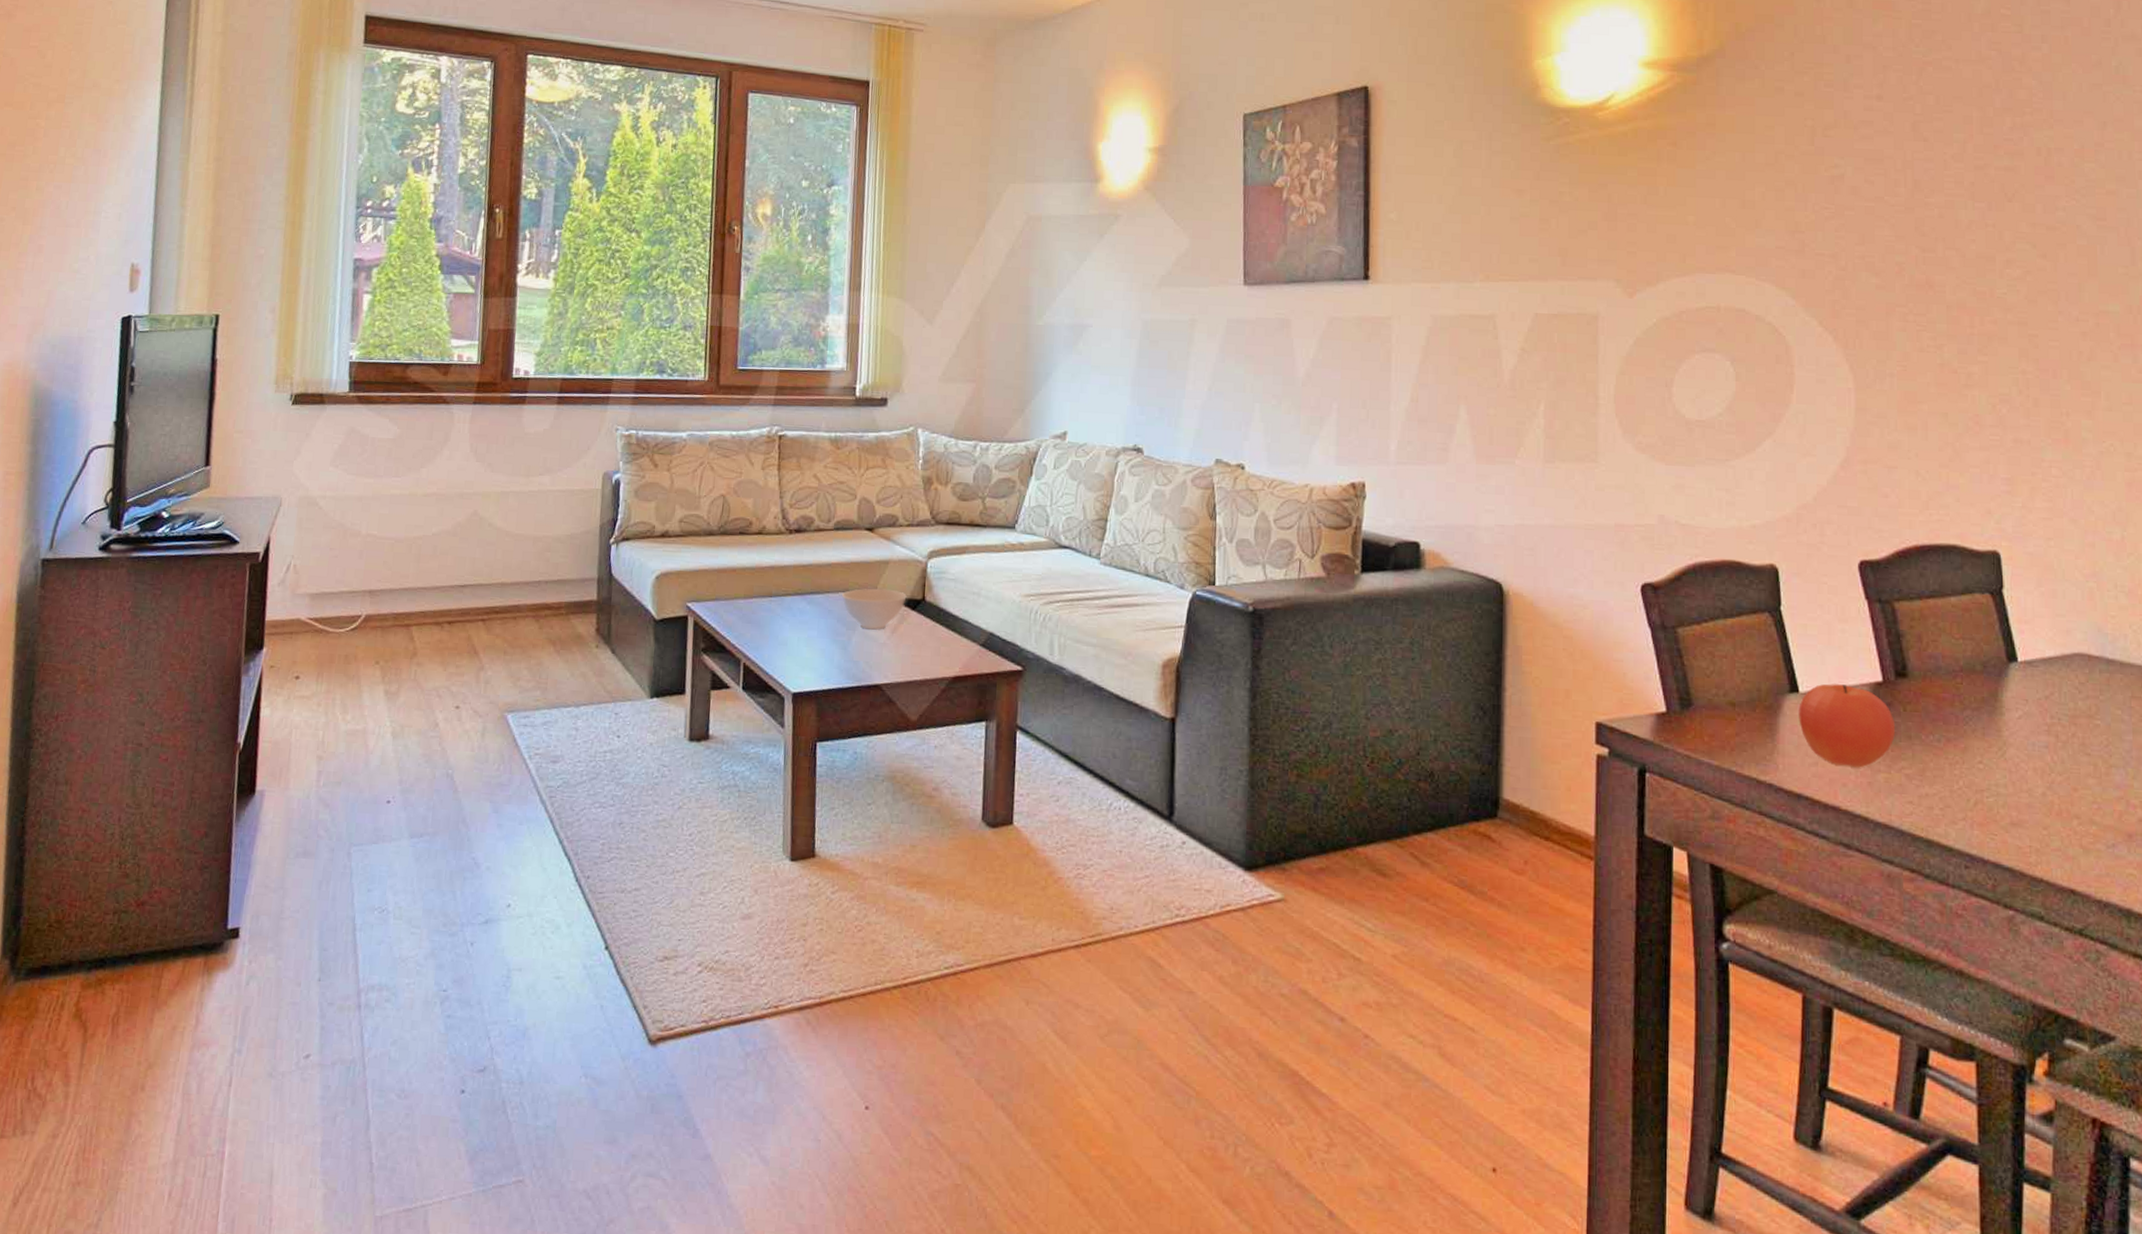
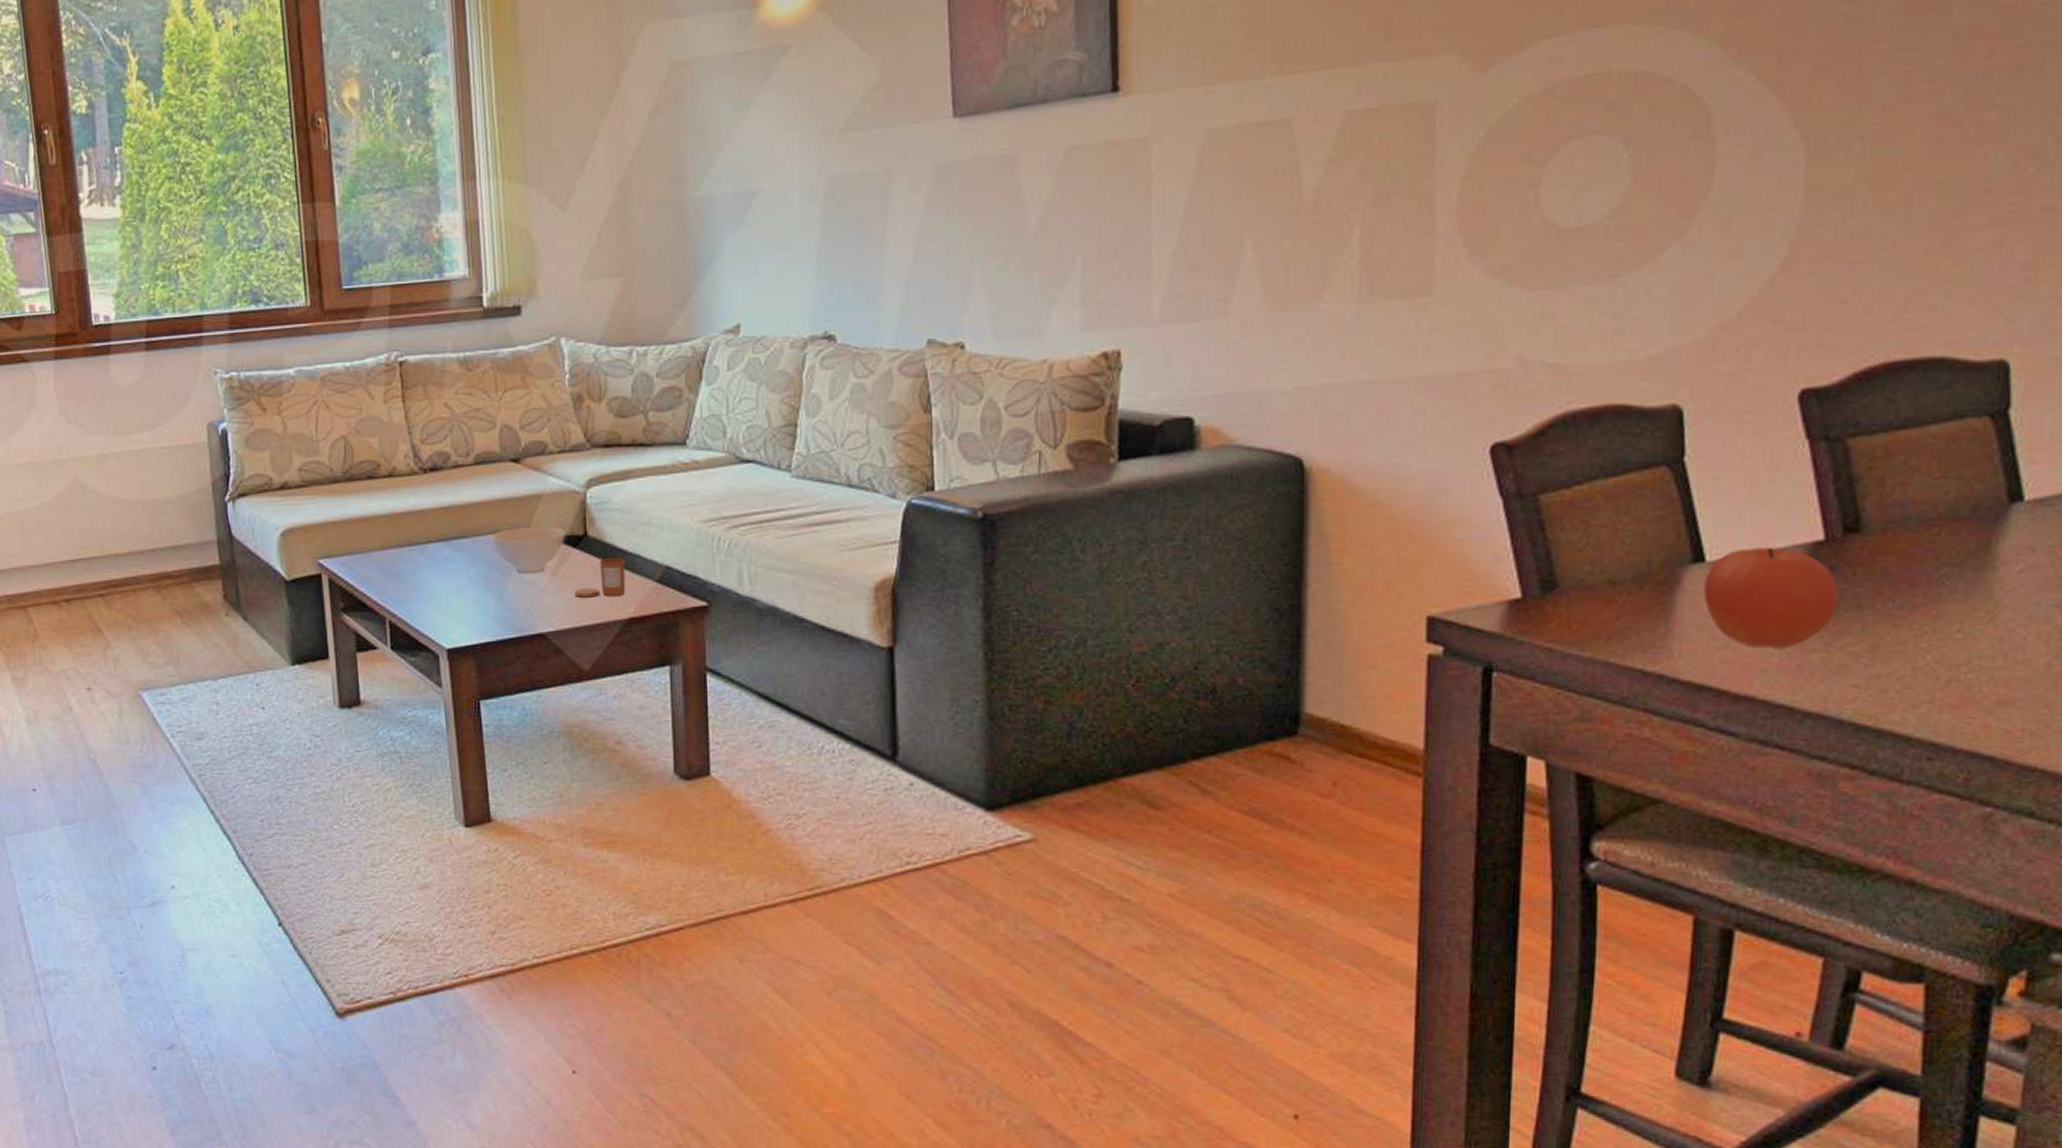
candle: none [909,621,955,657] -> present [574,557,626,597]

